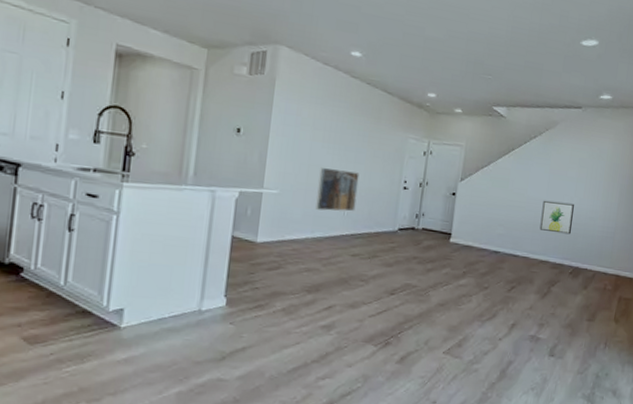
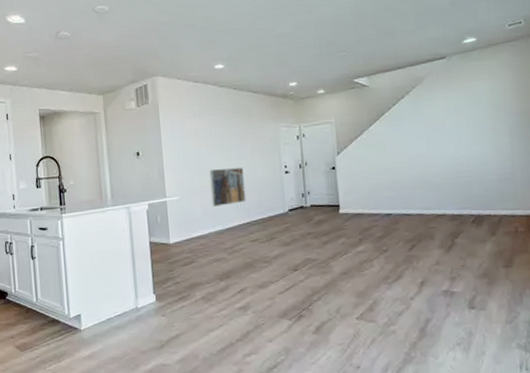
wall art: present [539,200,574,235] -> none [426,152,463,185]

